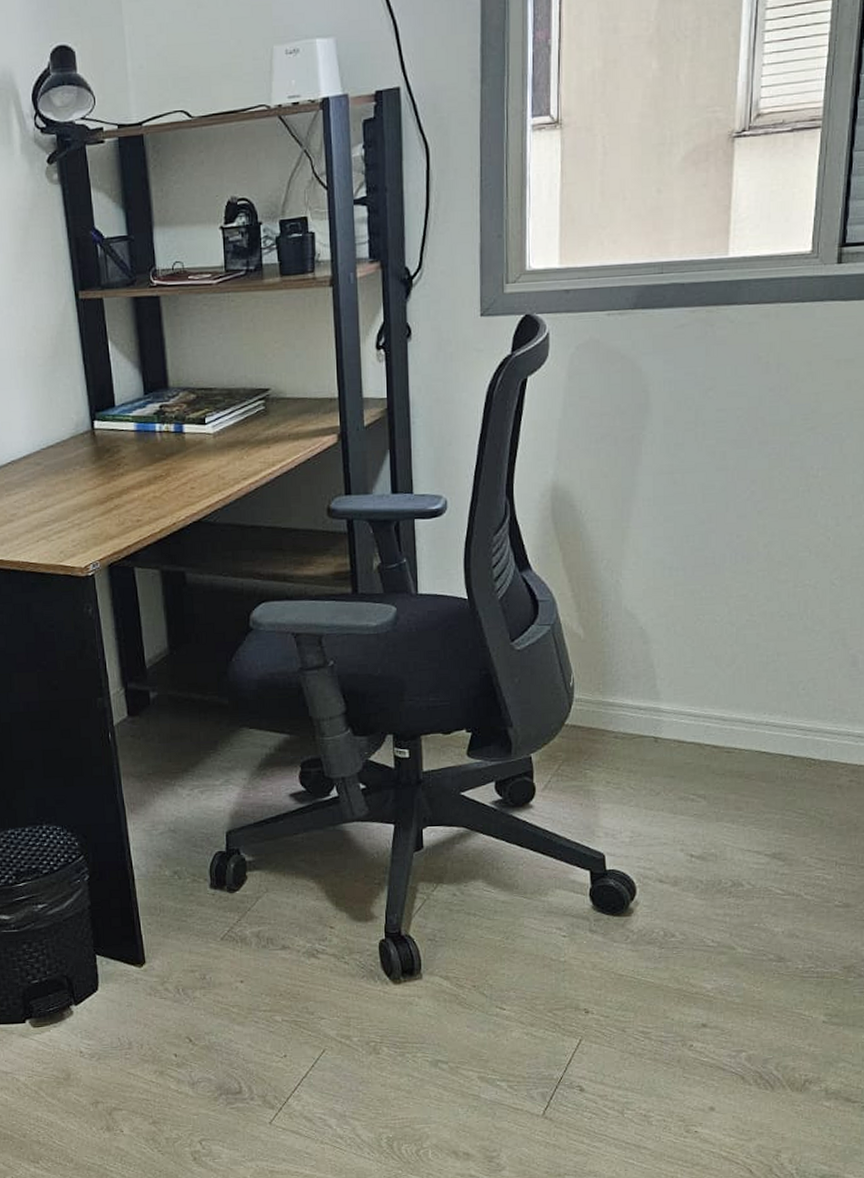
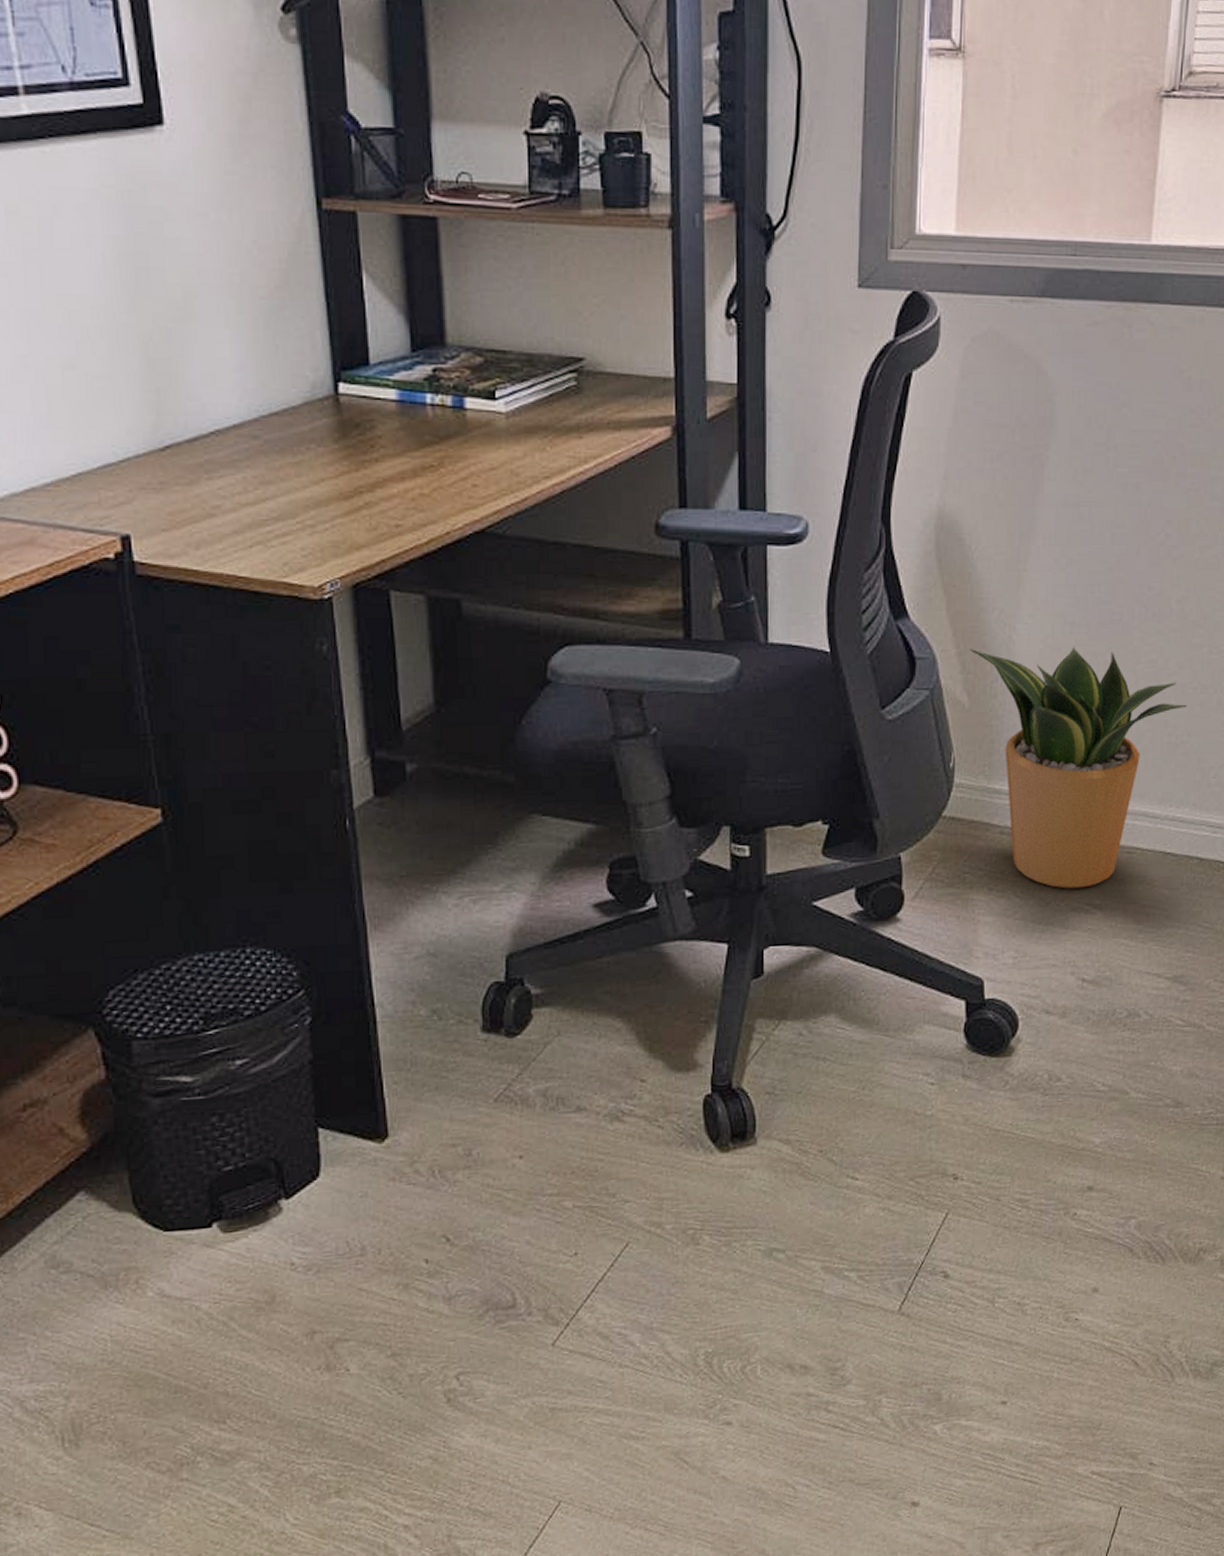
potted plant: none [583,586,776,782] -> present [970,646,1187,889]

